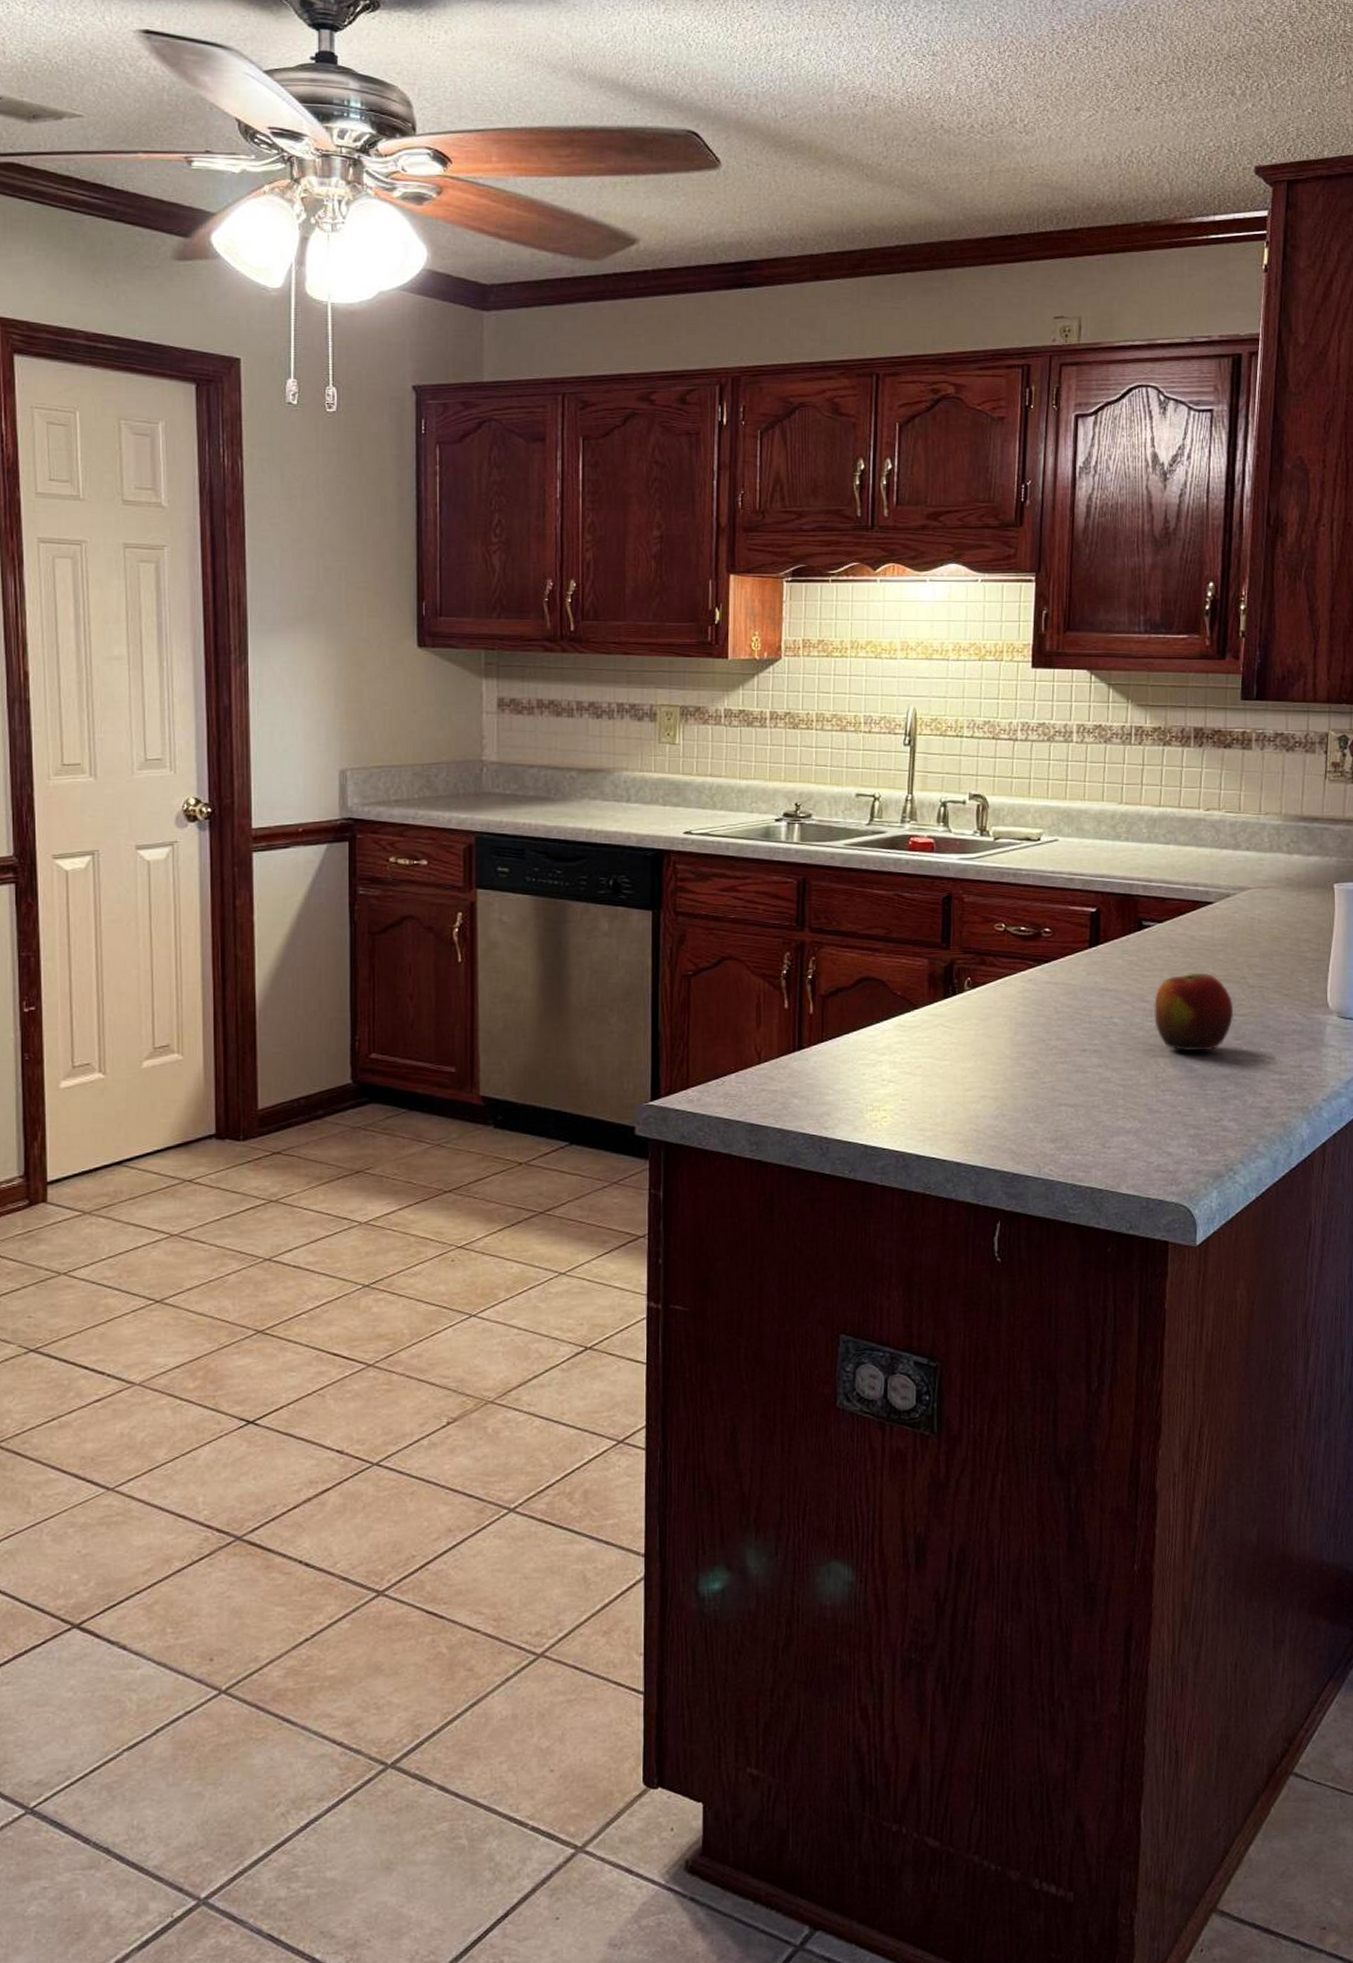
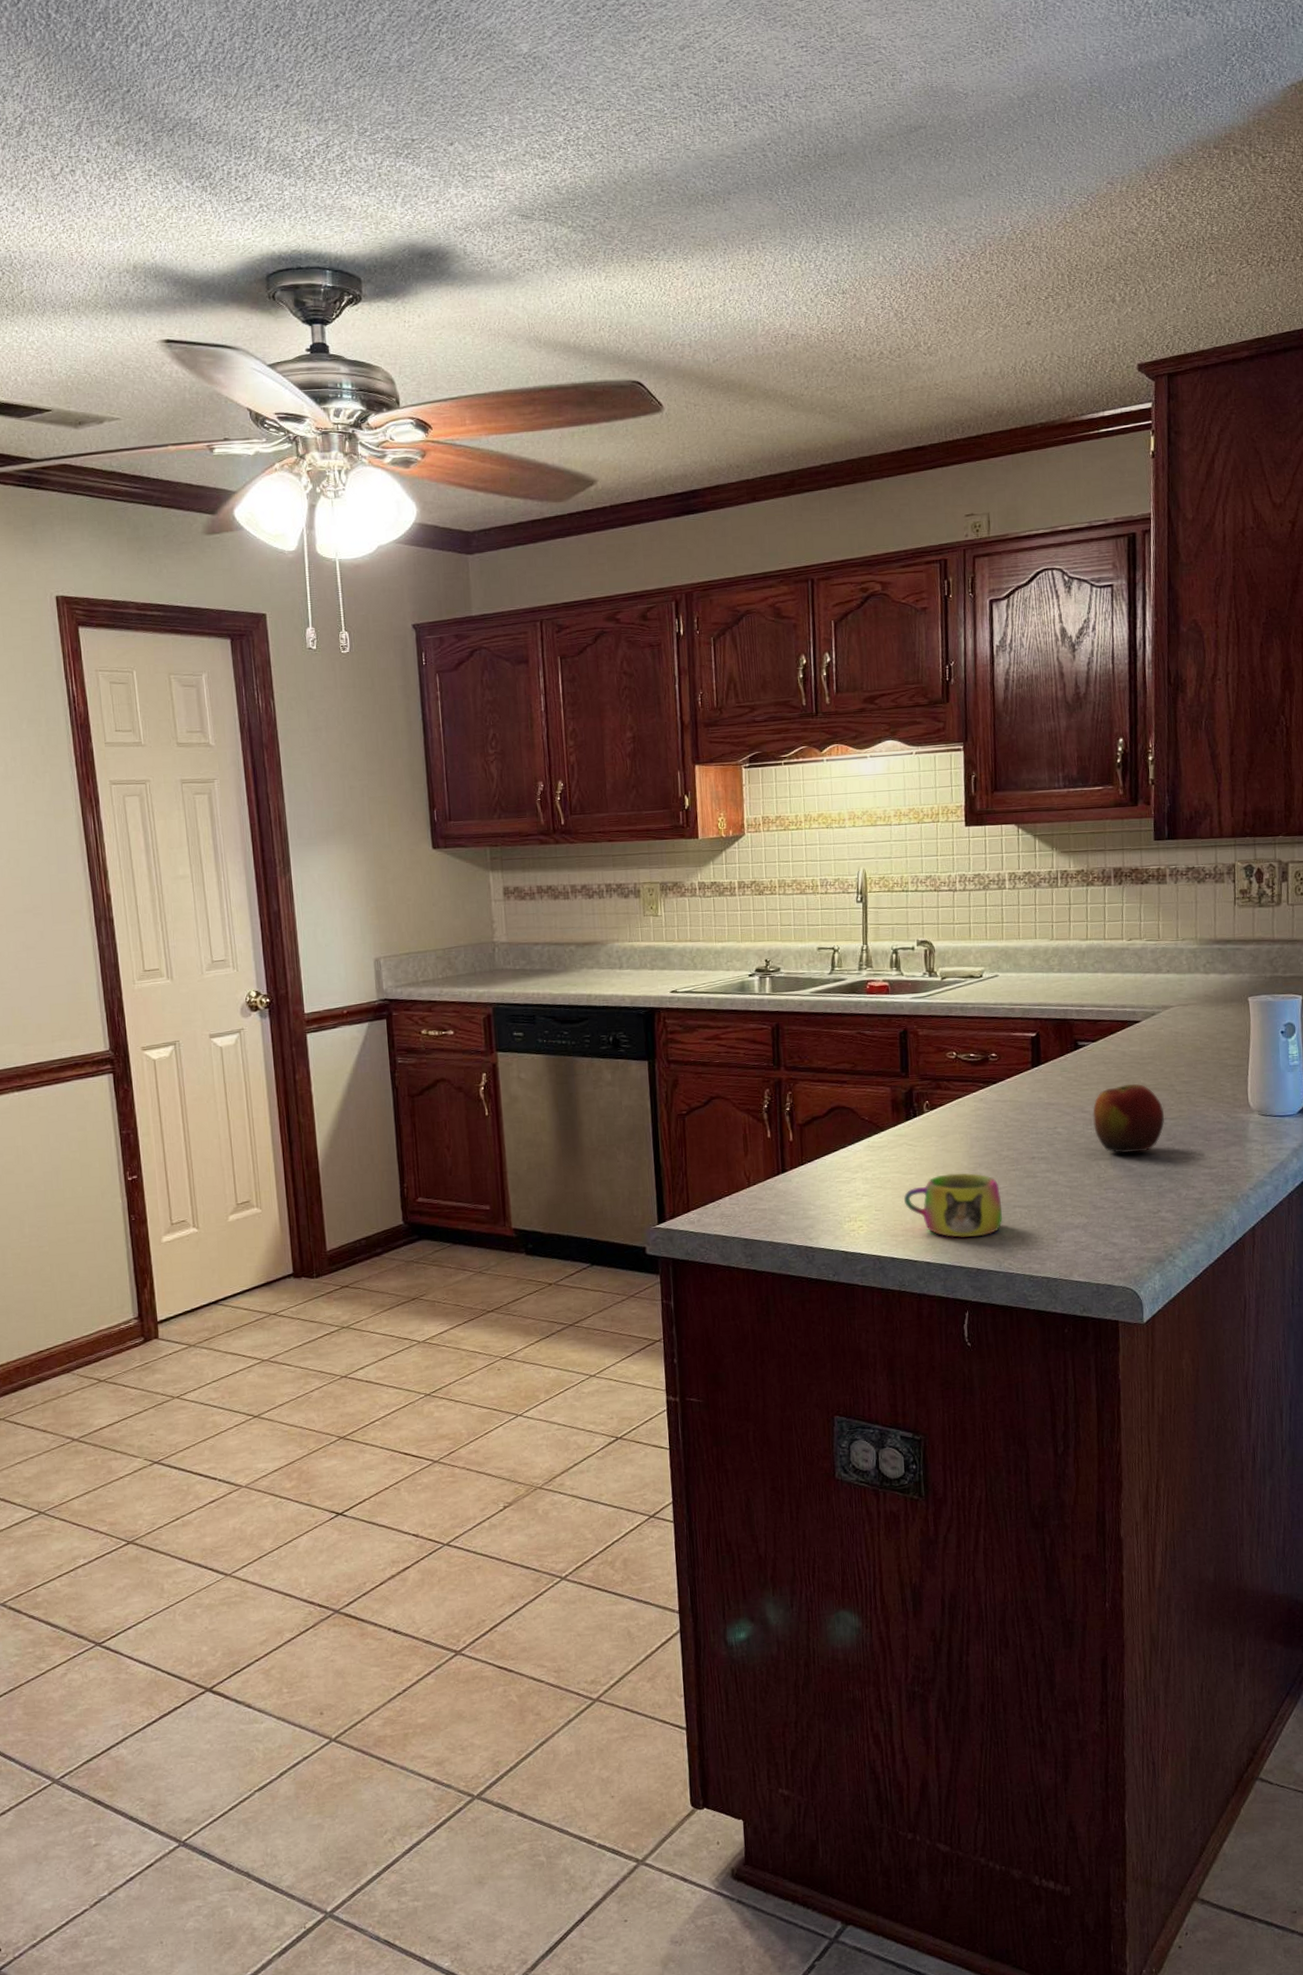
mug: none [935,1062,1046,1137] -> present [903,1173,1003,1238]

